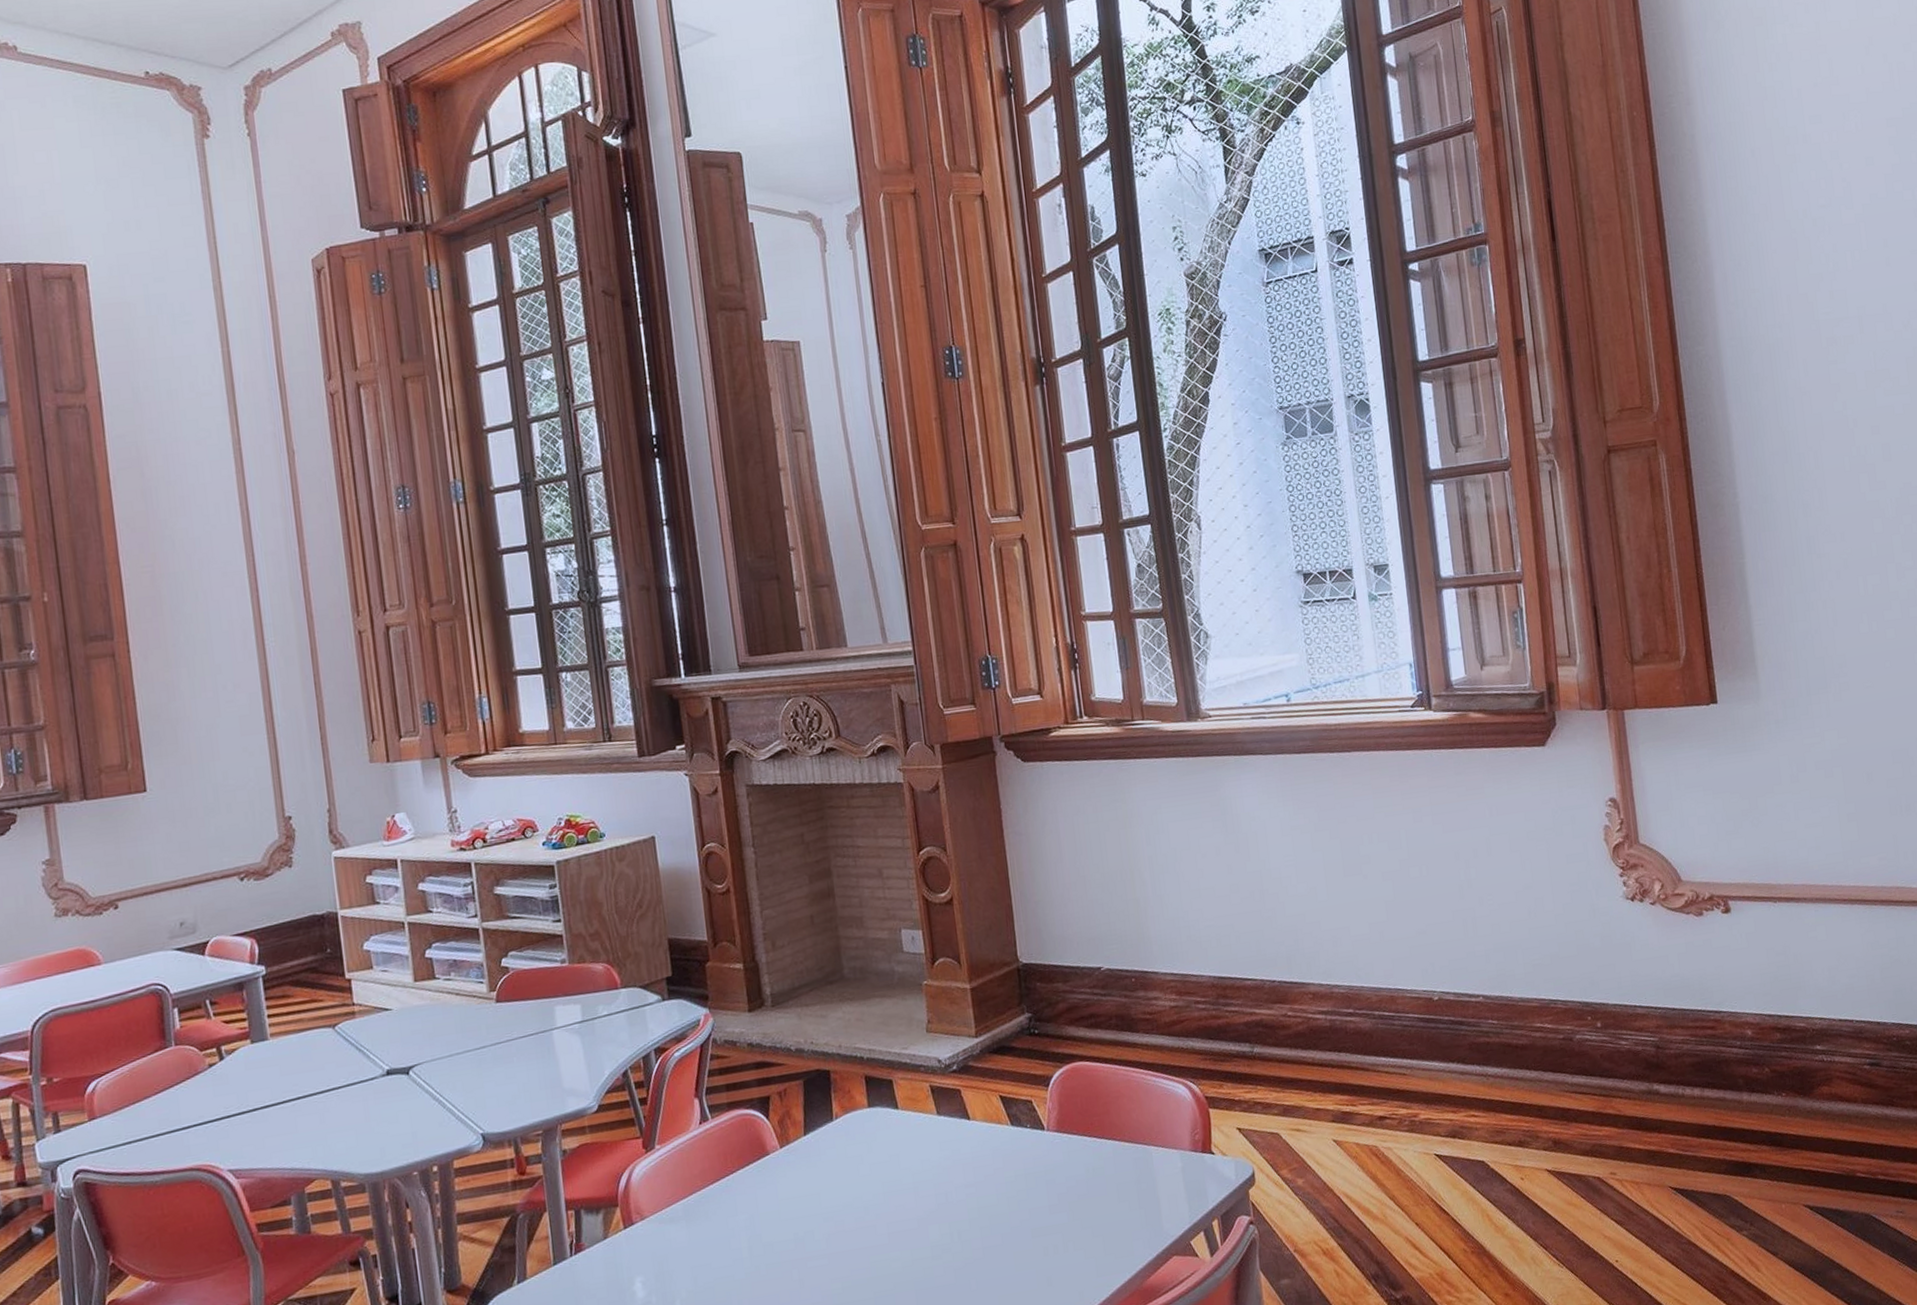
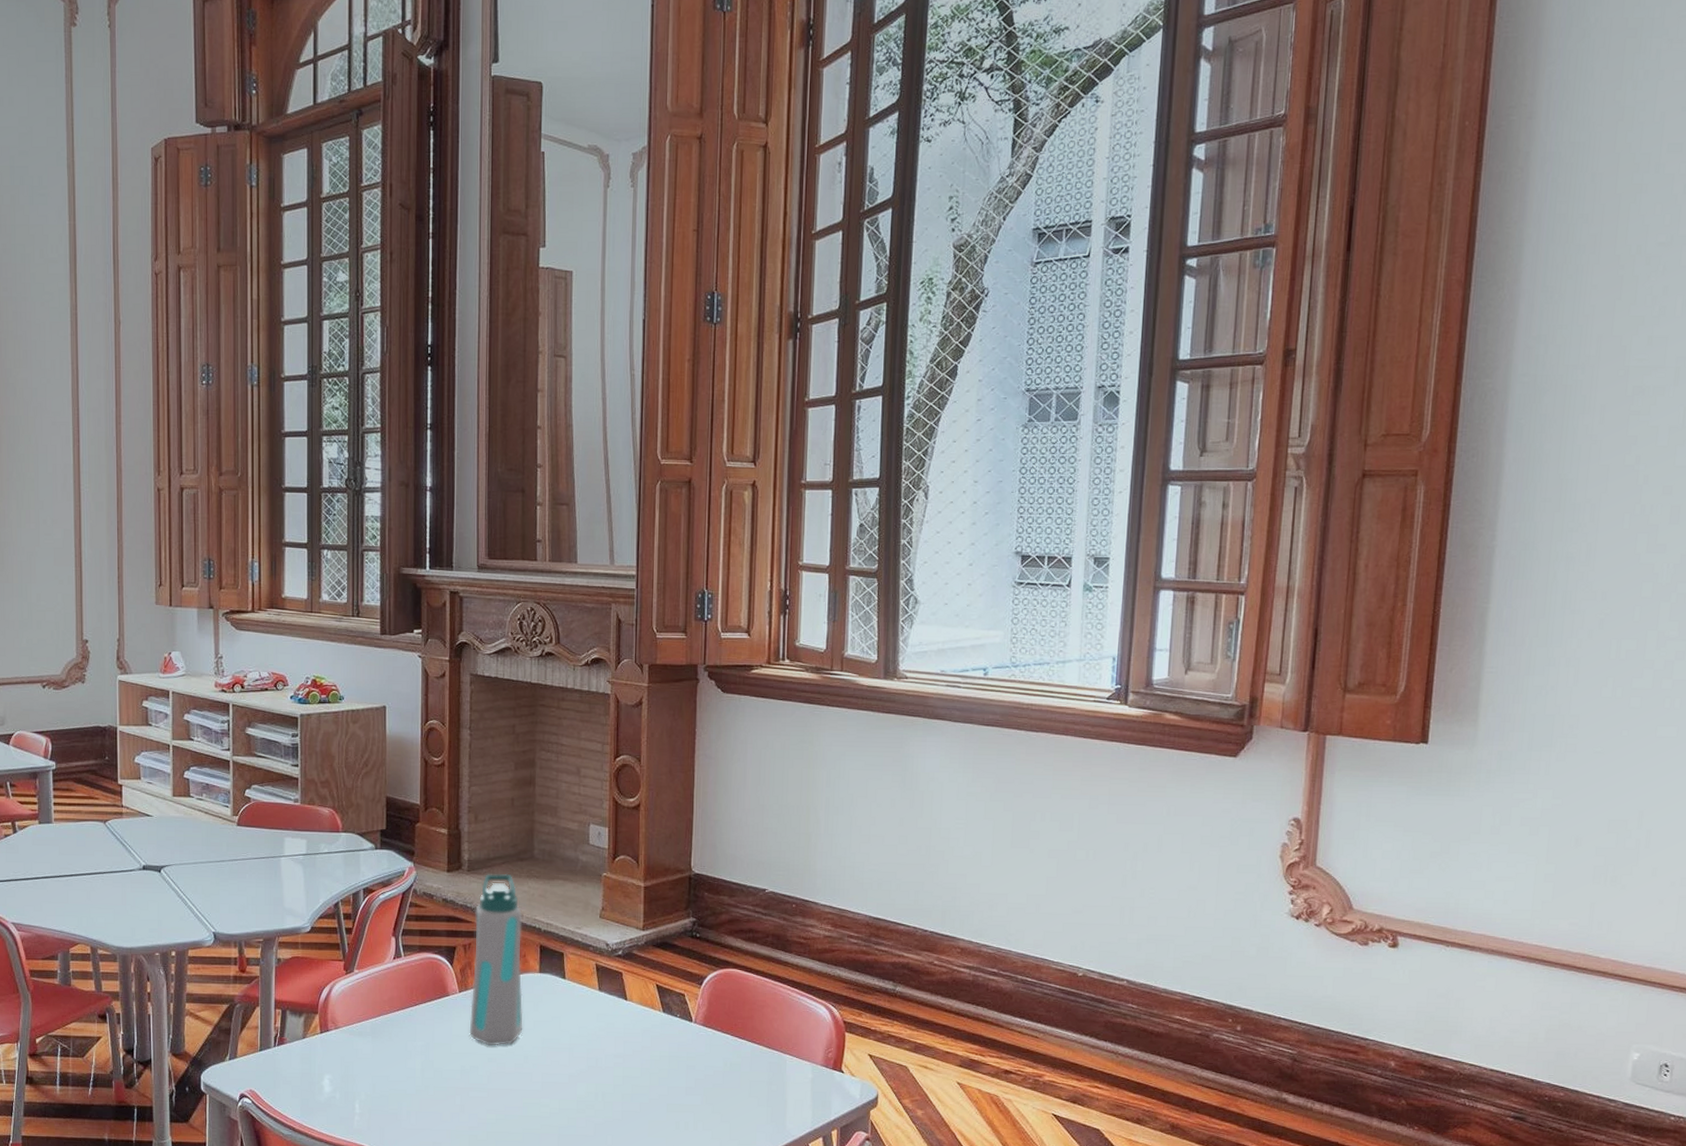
water bottle: none [786,1001,859,1204] -> present [469,873,523,1046]

